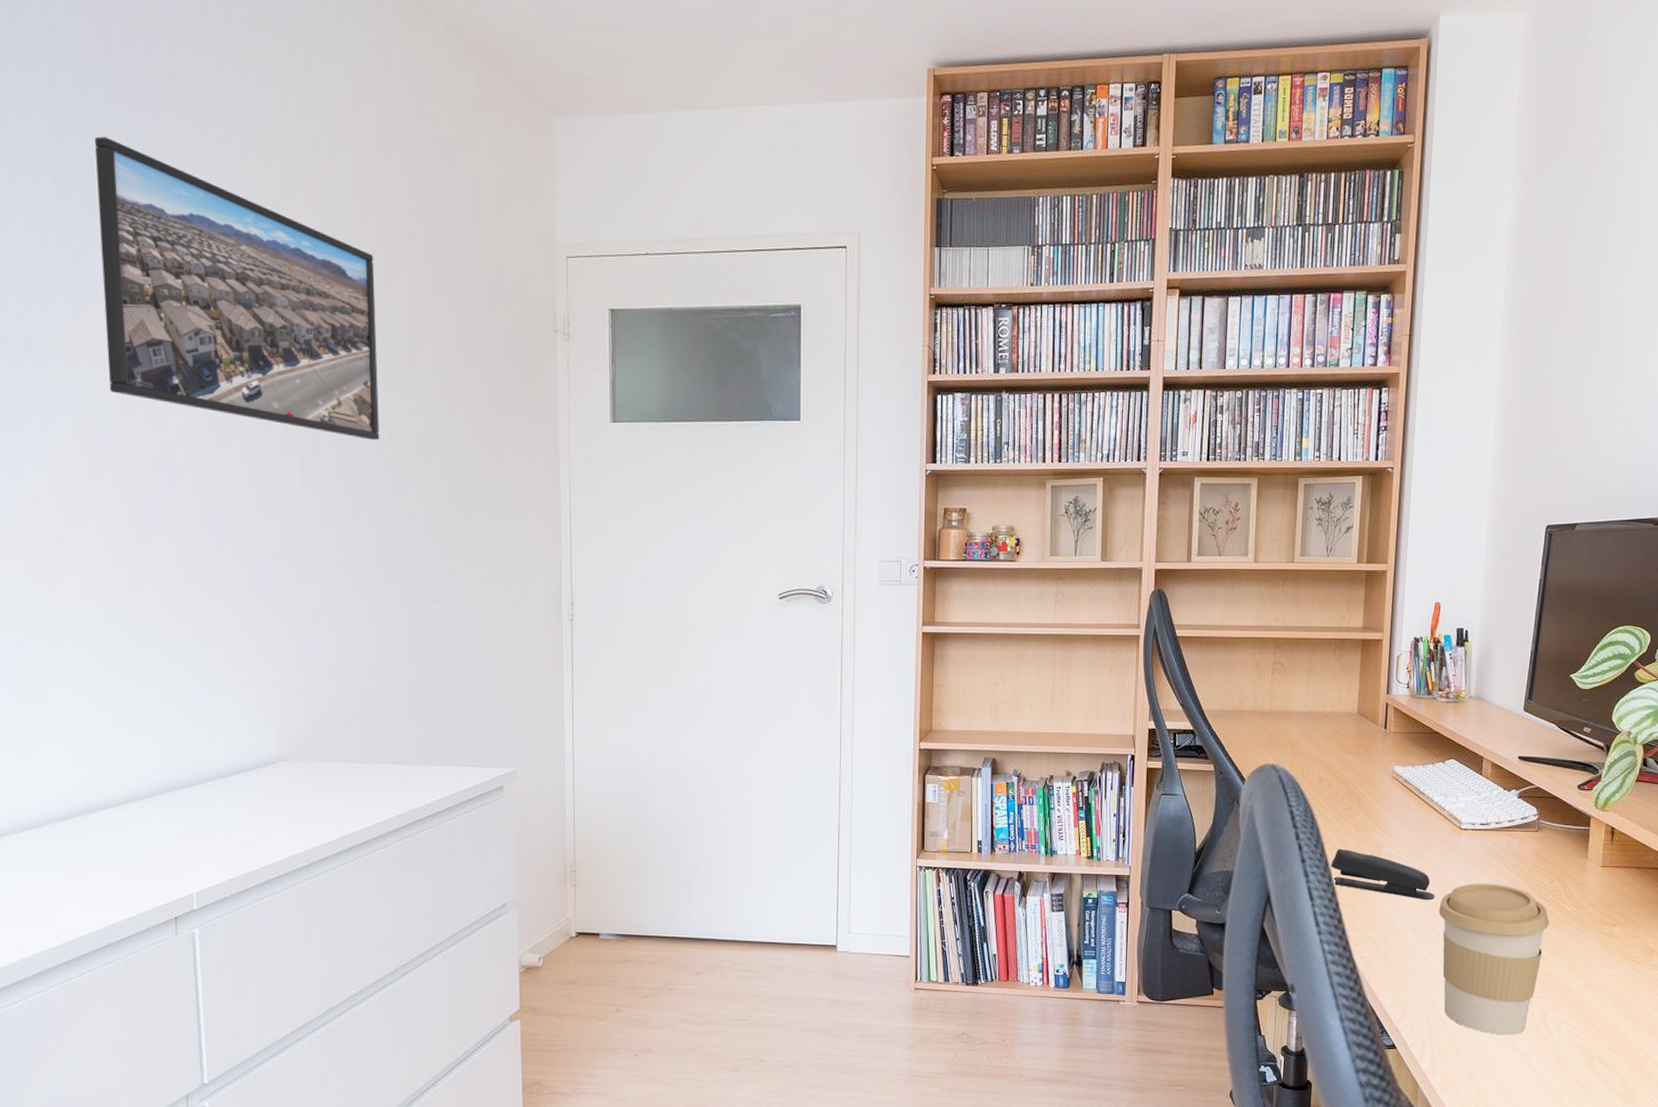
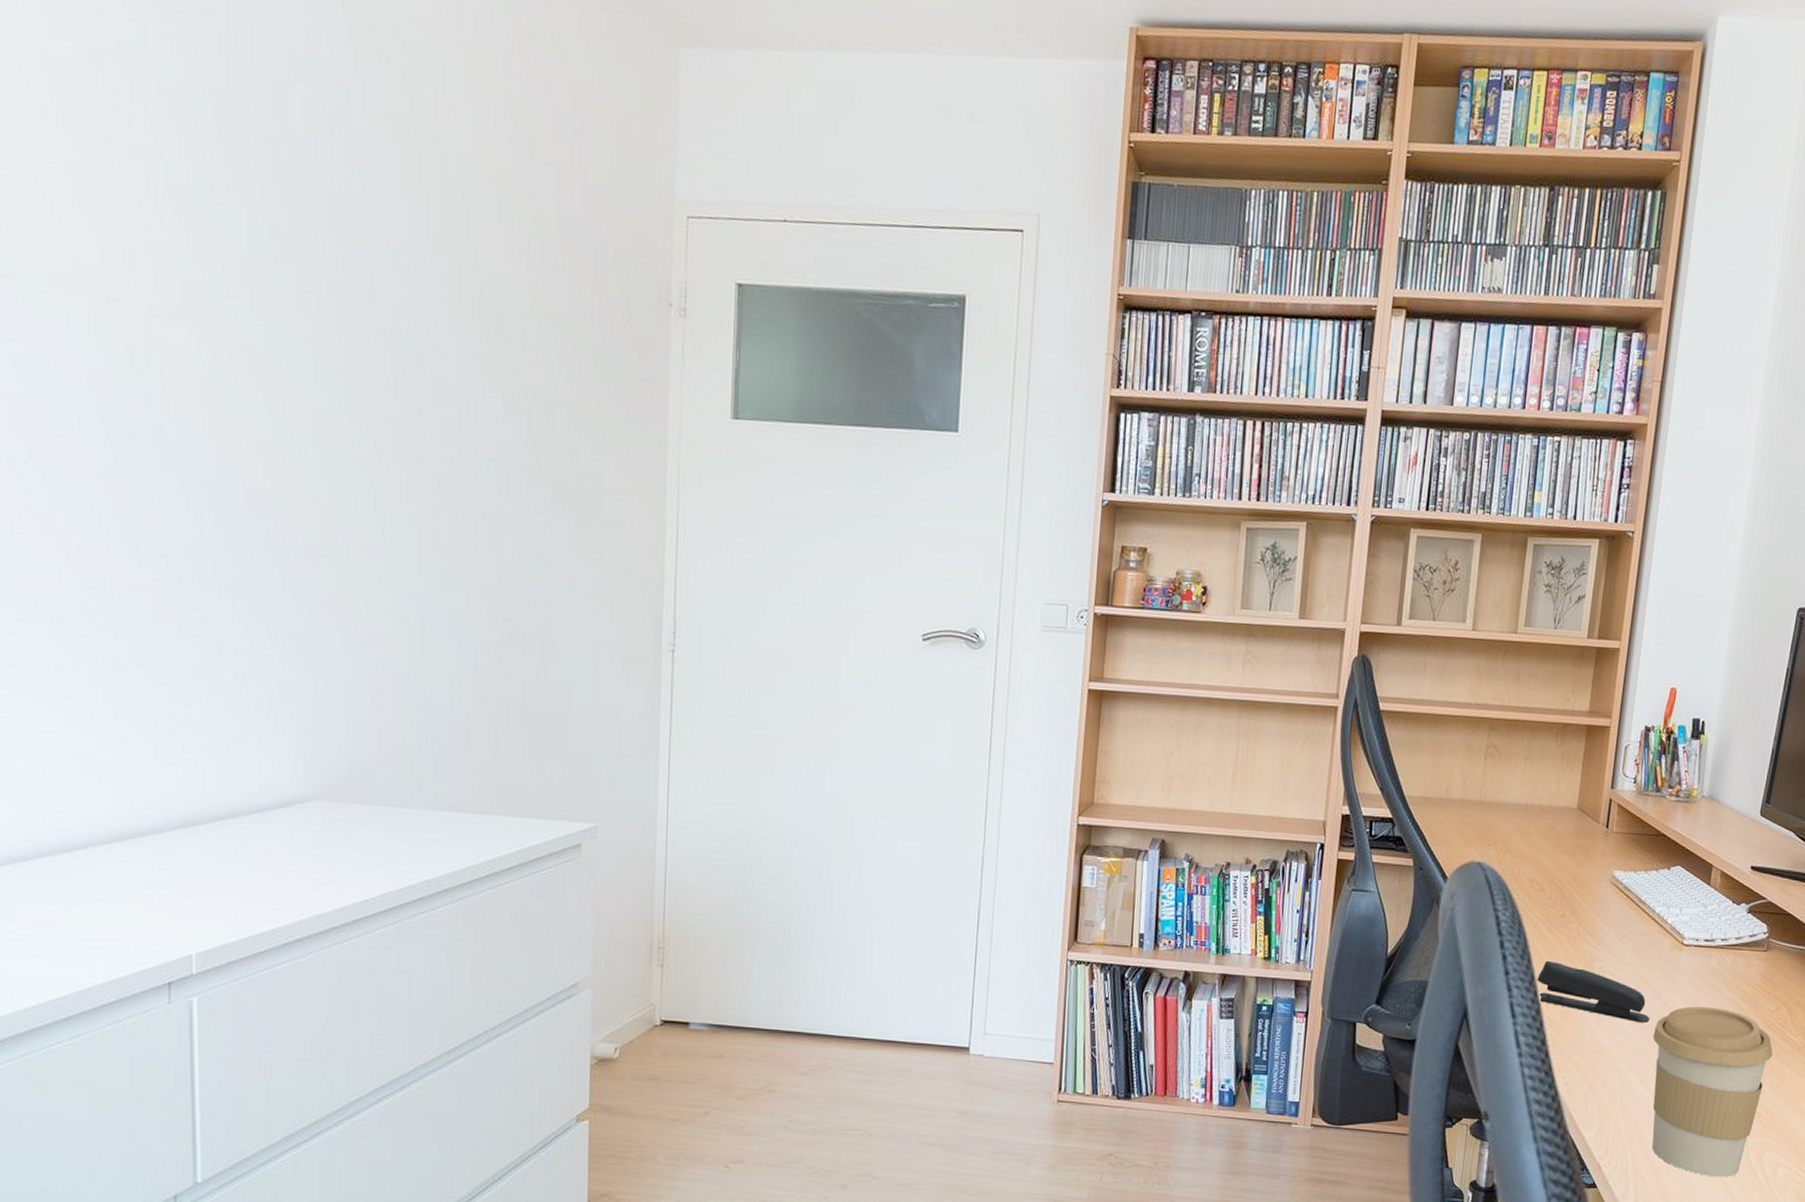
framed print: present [95,136,380,440] -> none [103,22,450,421]

